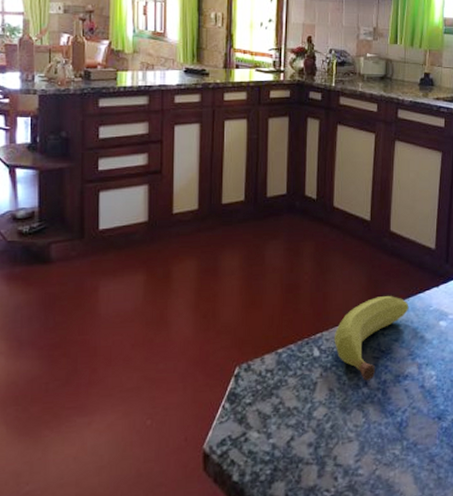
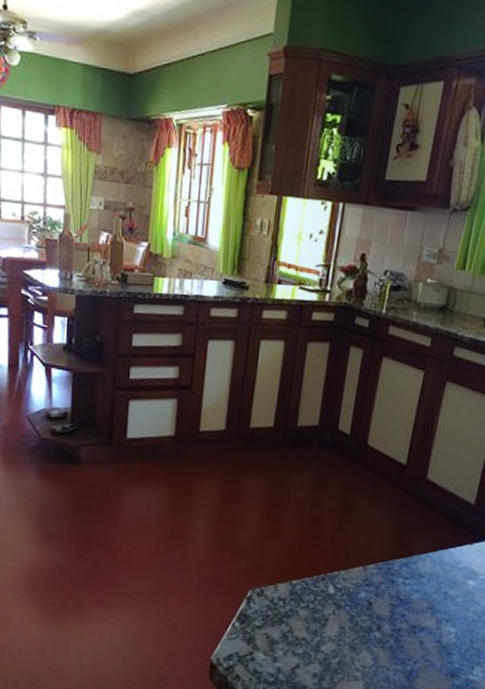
fruit: present [334,296,409,381] -> none [351,544,437,626]

